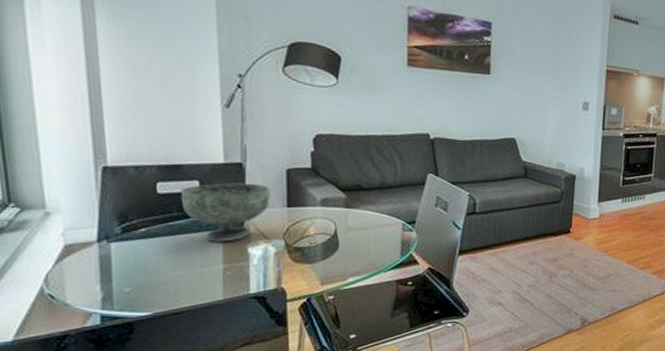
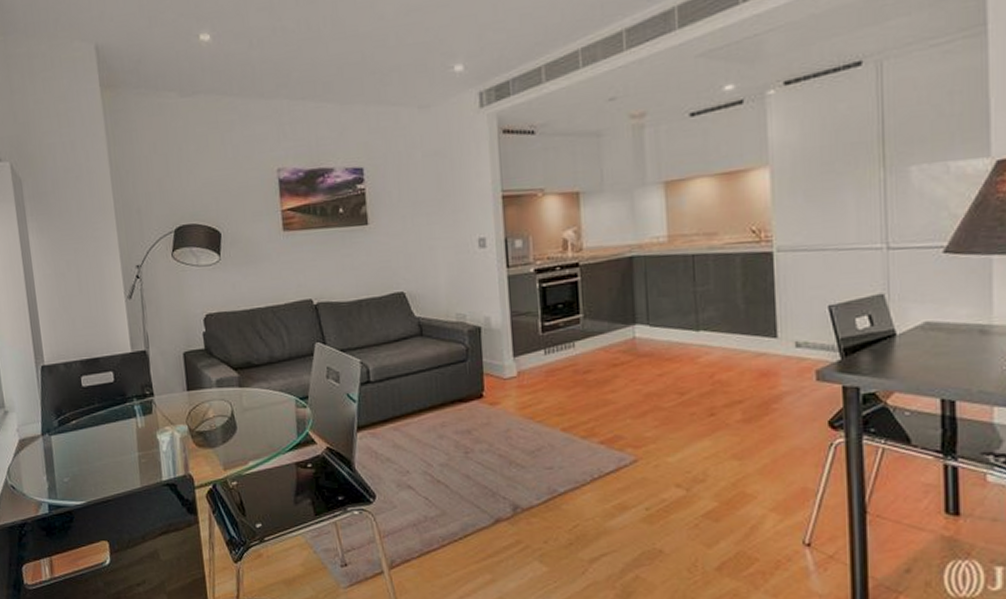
decorative bowl: present [180,183,271,242] -> none [100,369,173,430]

